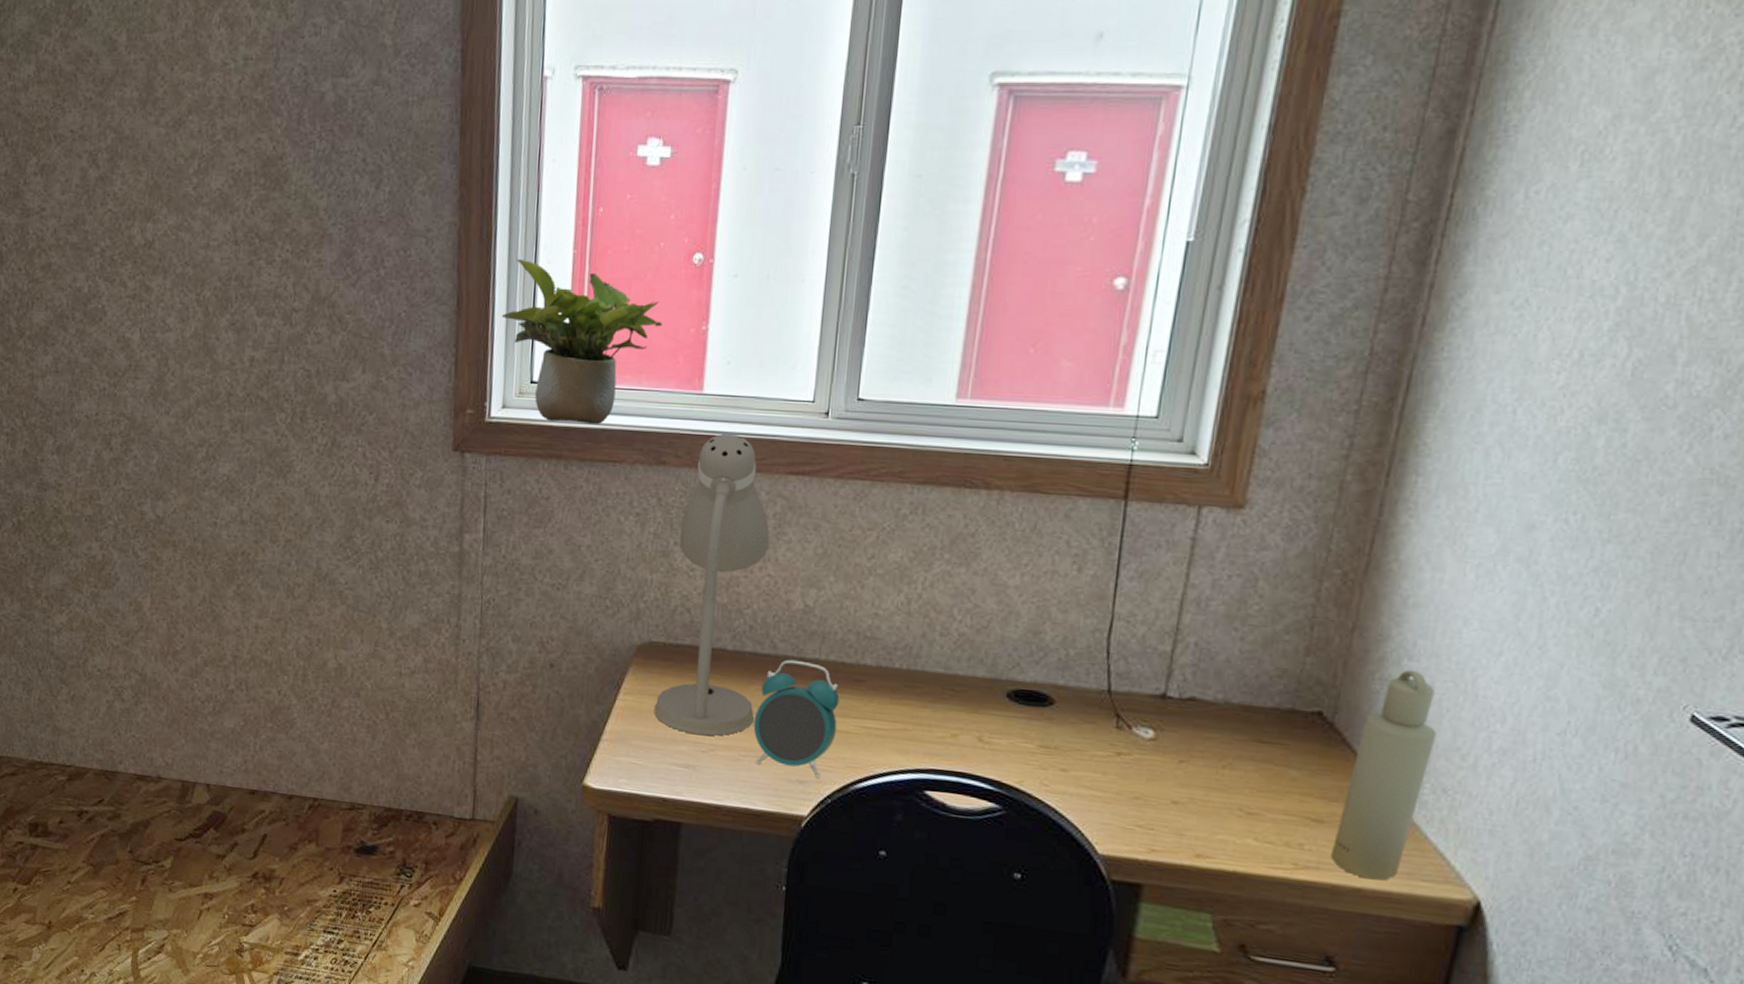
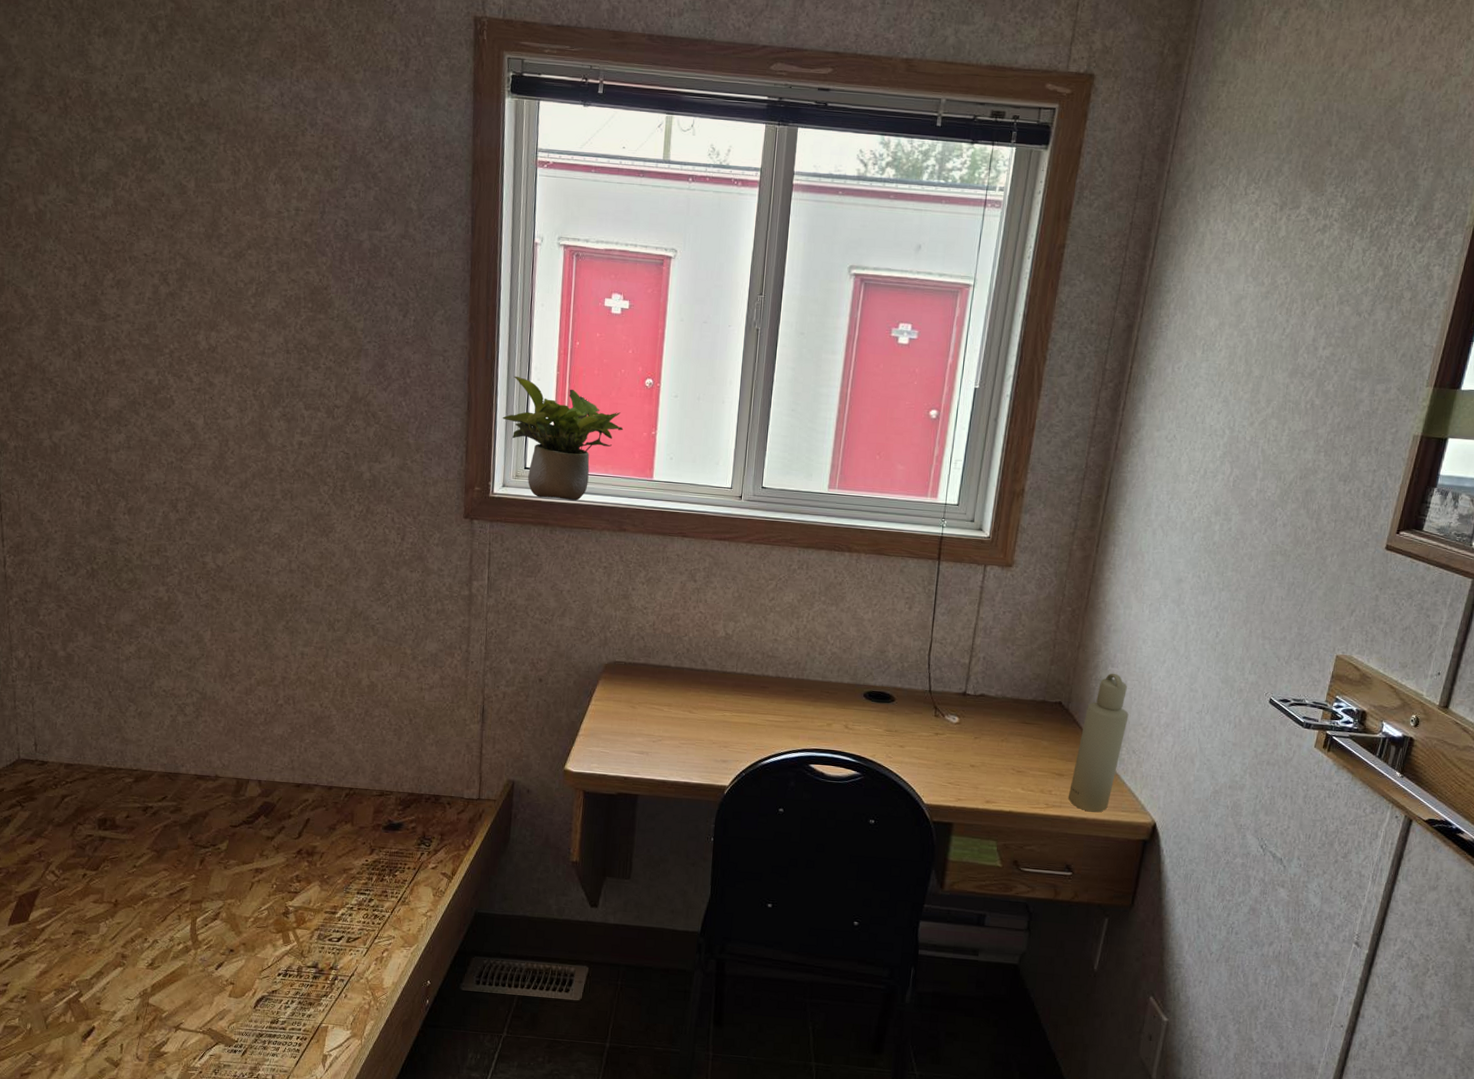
desk lamp: present [654,433,770,736] -> none [617,509,701,730]
alarm clock: present [753,659,840,778] -> none [690,673,751,758]

